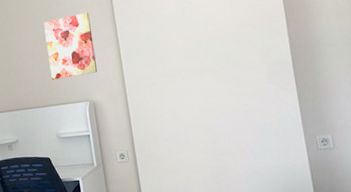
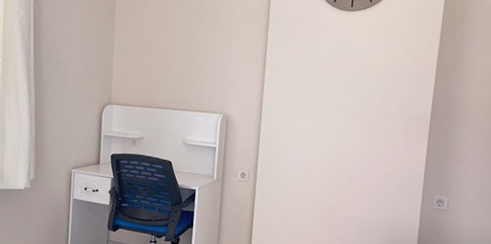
wall art: present [43,12,98,80] -> none [190,22,243,87]

